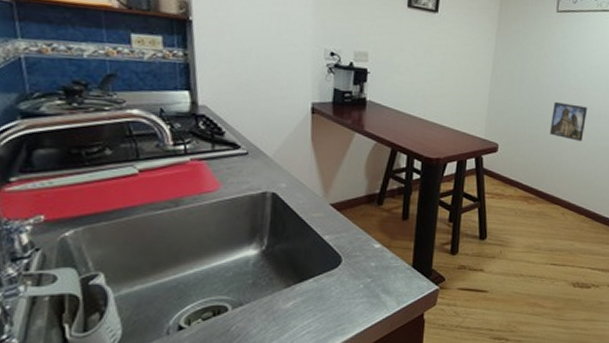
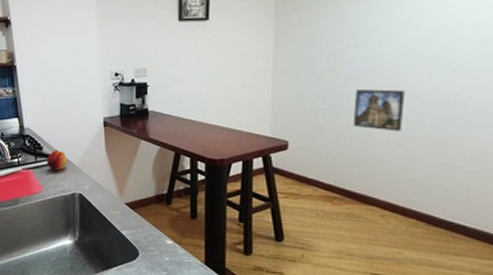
fruit: none [229,137,260,164] -> present [47,150,68,171]

